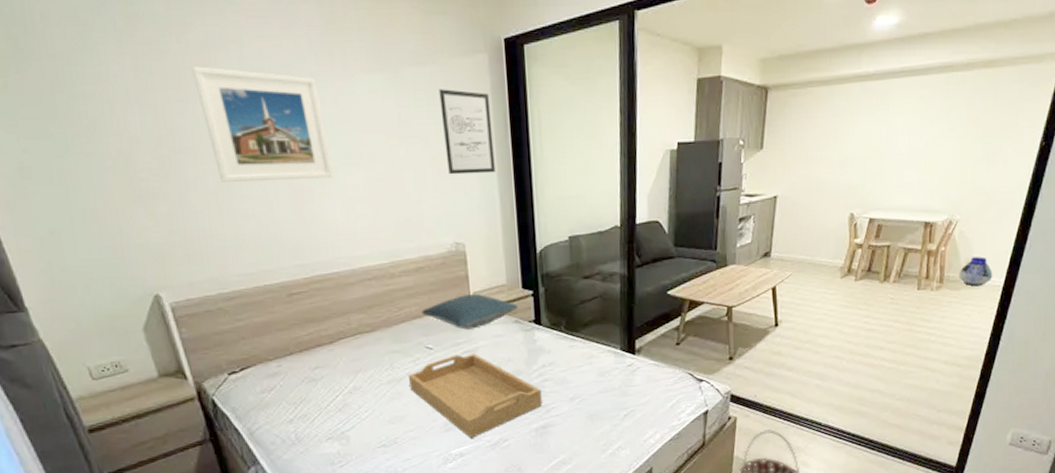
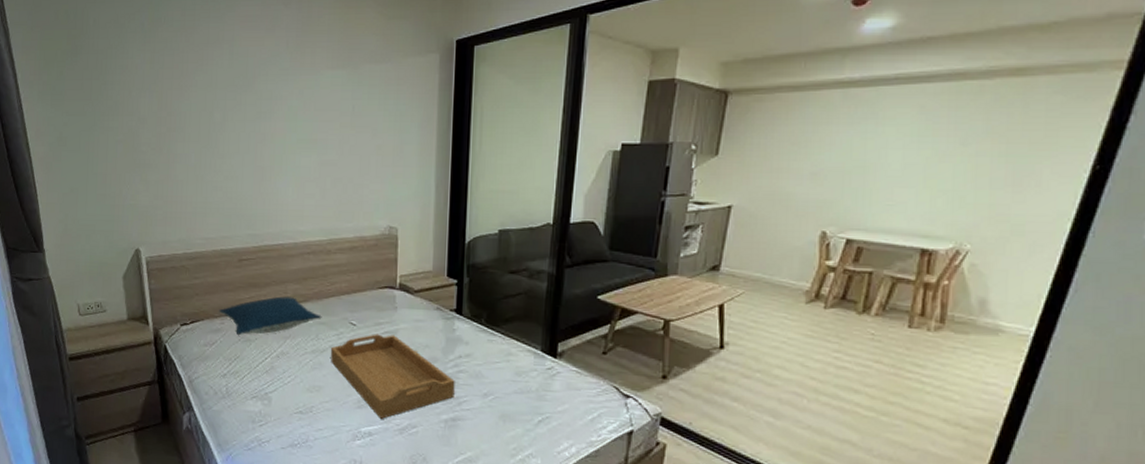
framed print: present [192,66,333,182] -> none [193,61,291,160]
pillow: none [273,328,394,377] -> present [219,296,322,336]
pillow: present [421,294,518,330] -> none [350,277,441,311]
wall art: present [439,89,495,175] -> none [390,85,437,164]
vase: present [959,256,993,287] -> none [968,296,1018,333]

